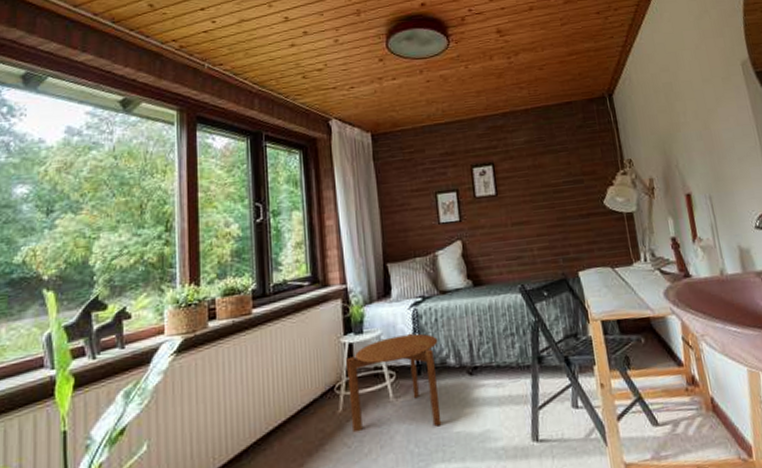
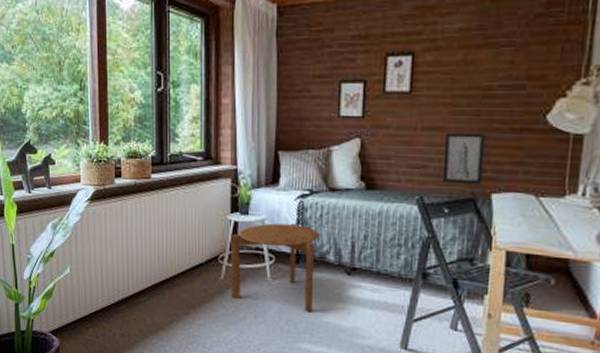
wall art: none [531,222,569,269] -> present [442,133,486,185]

